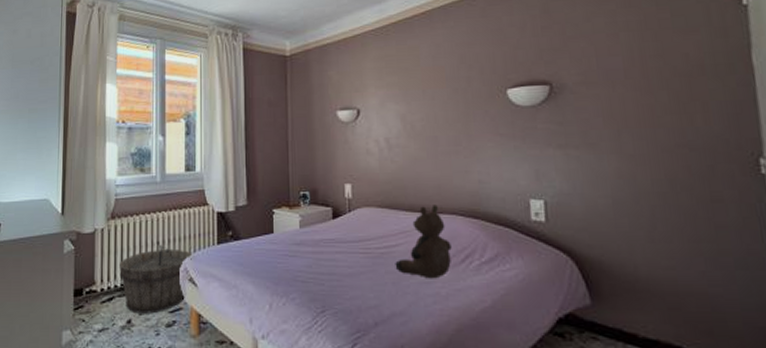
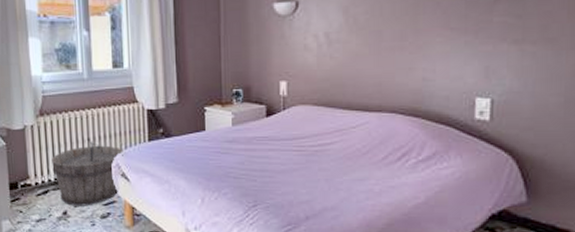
teddy bear: present [395,204,452,279] -> none [329,103,388,176]

